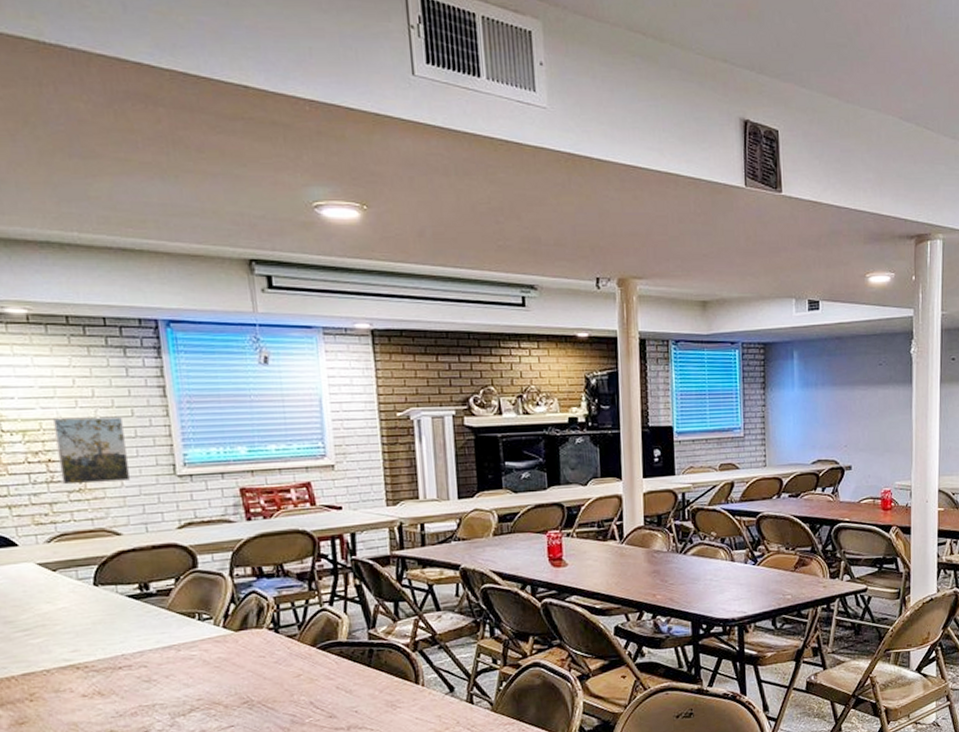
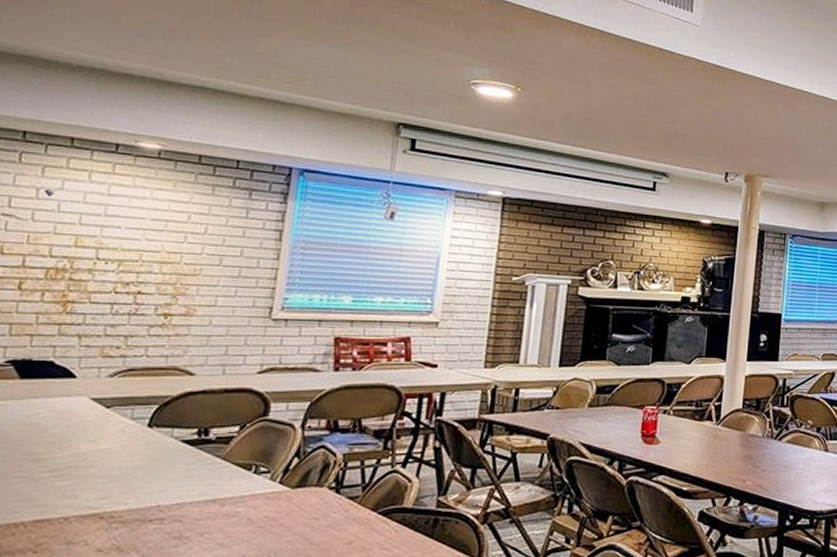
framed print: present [53,416,131,485] -> none [146,251,229,321]

